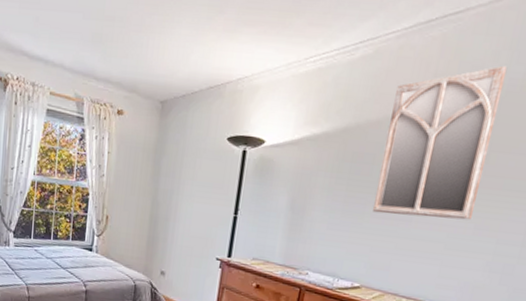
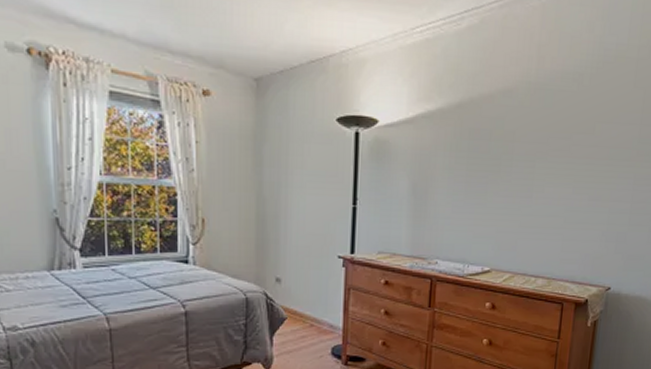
home mirror: present [373,65,508,221] -> none [495,36,602,192]

